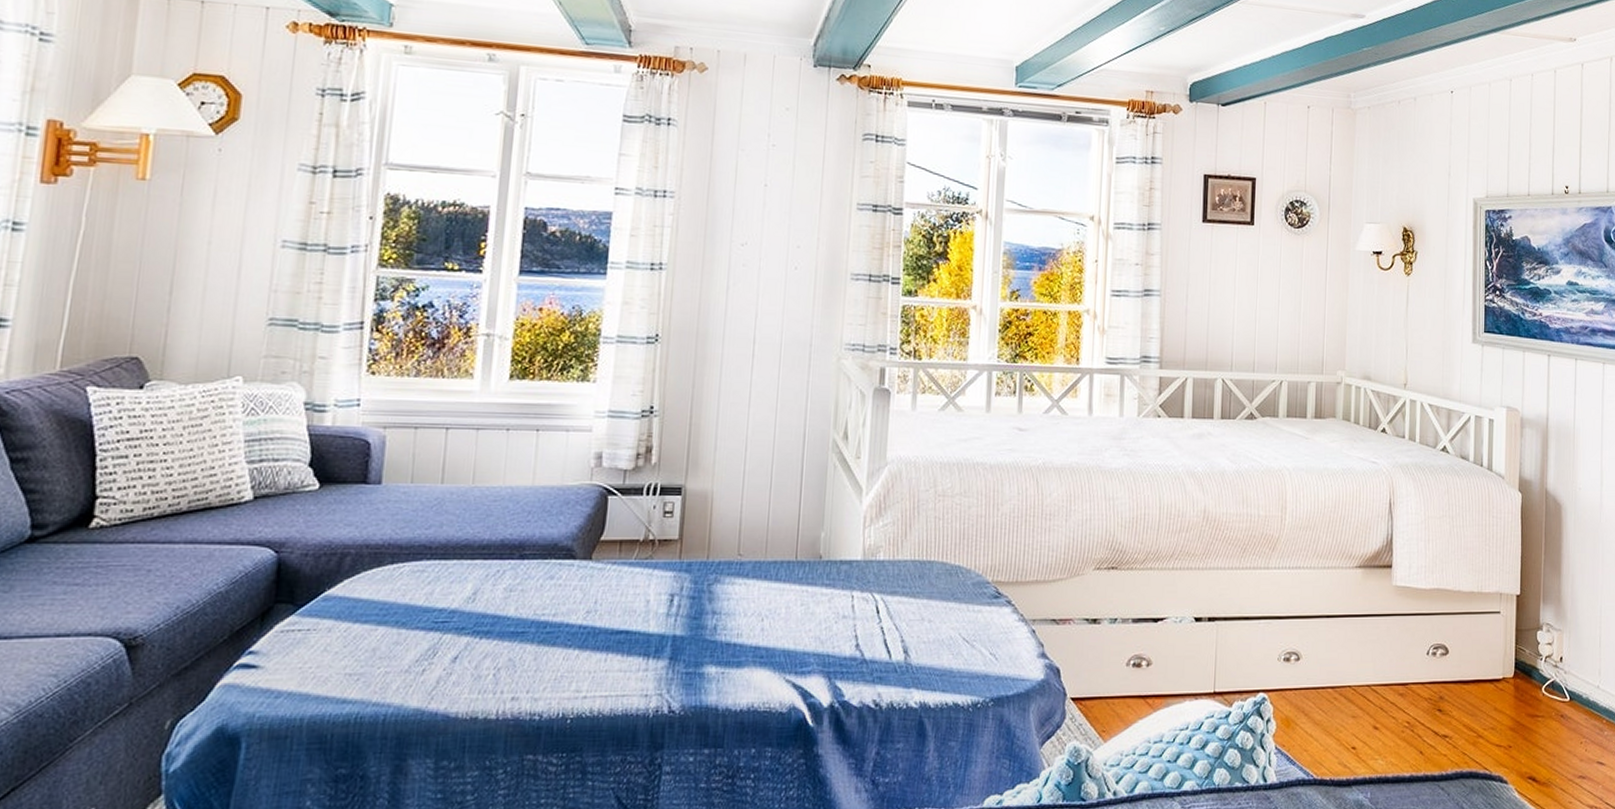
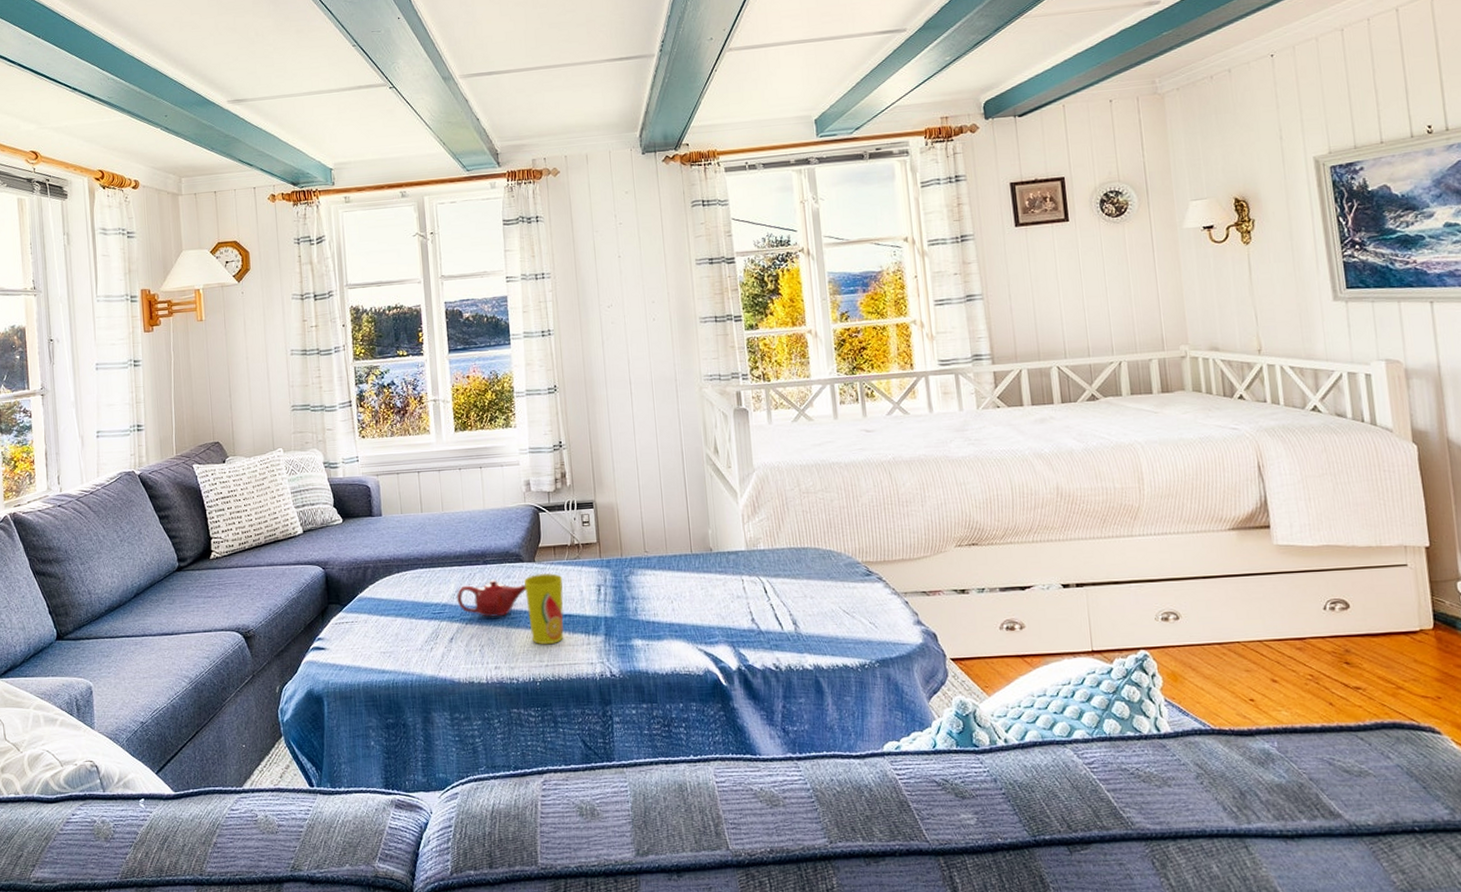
teapot: none [472,579,574,630] -> present [456,579,526,617]
cup: none [569,576,626,670] -> present [523,573,564,645]

